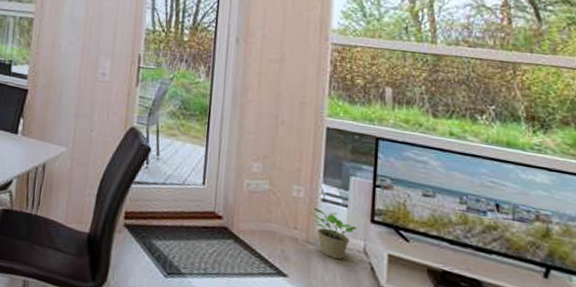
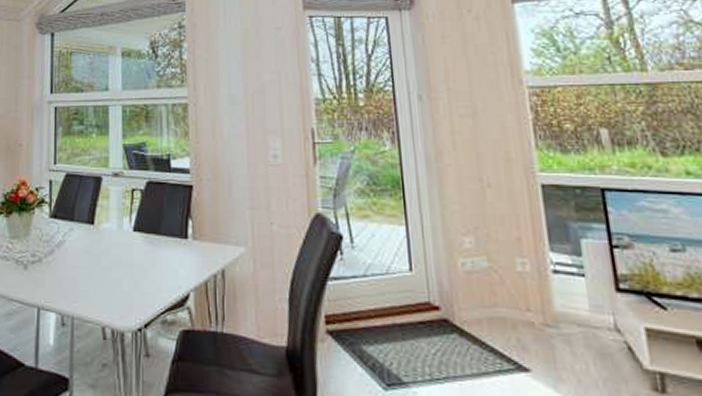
potted plant: present [309,208,358,259] -> none [541,283,602,341]

